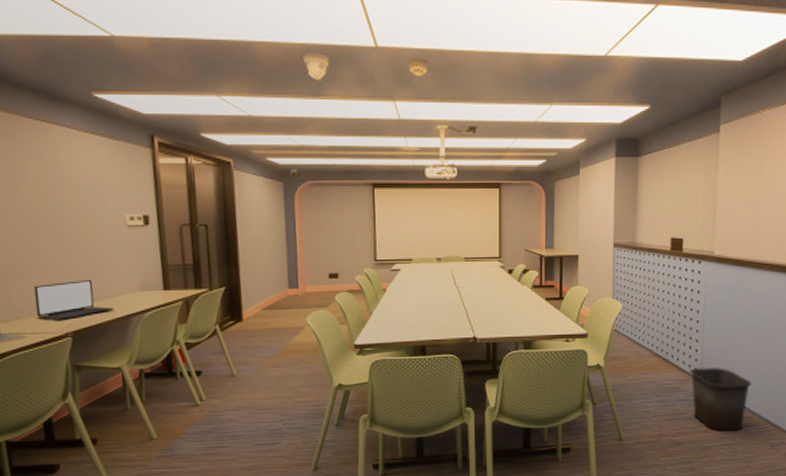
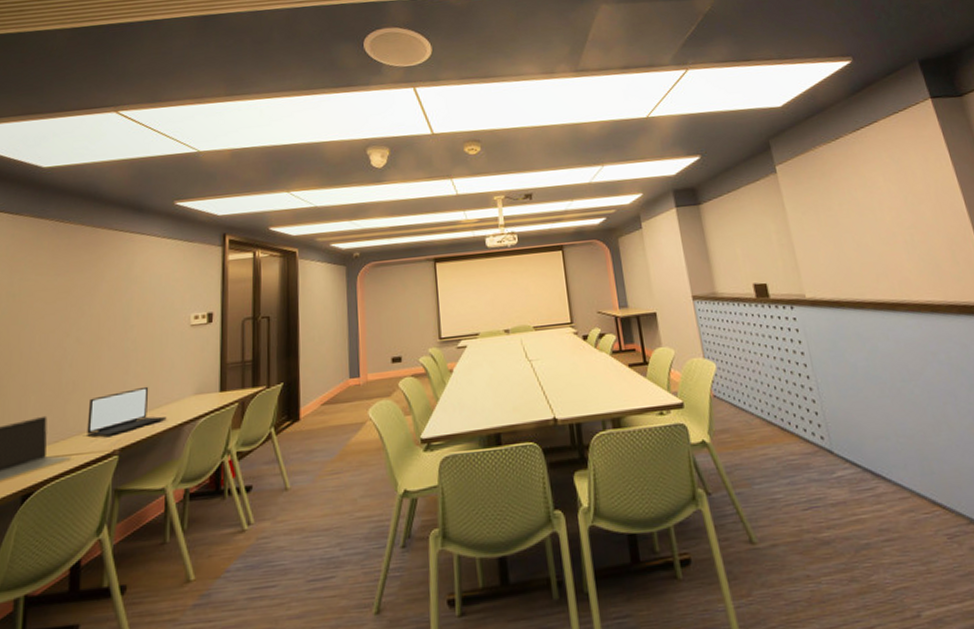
waste bin: present [689,367,752,432] -> none [814,433,904,522]

